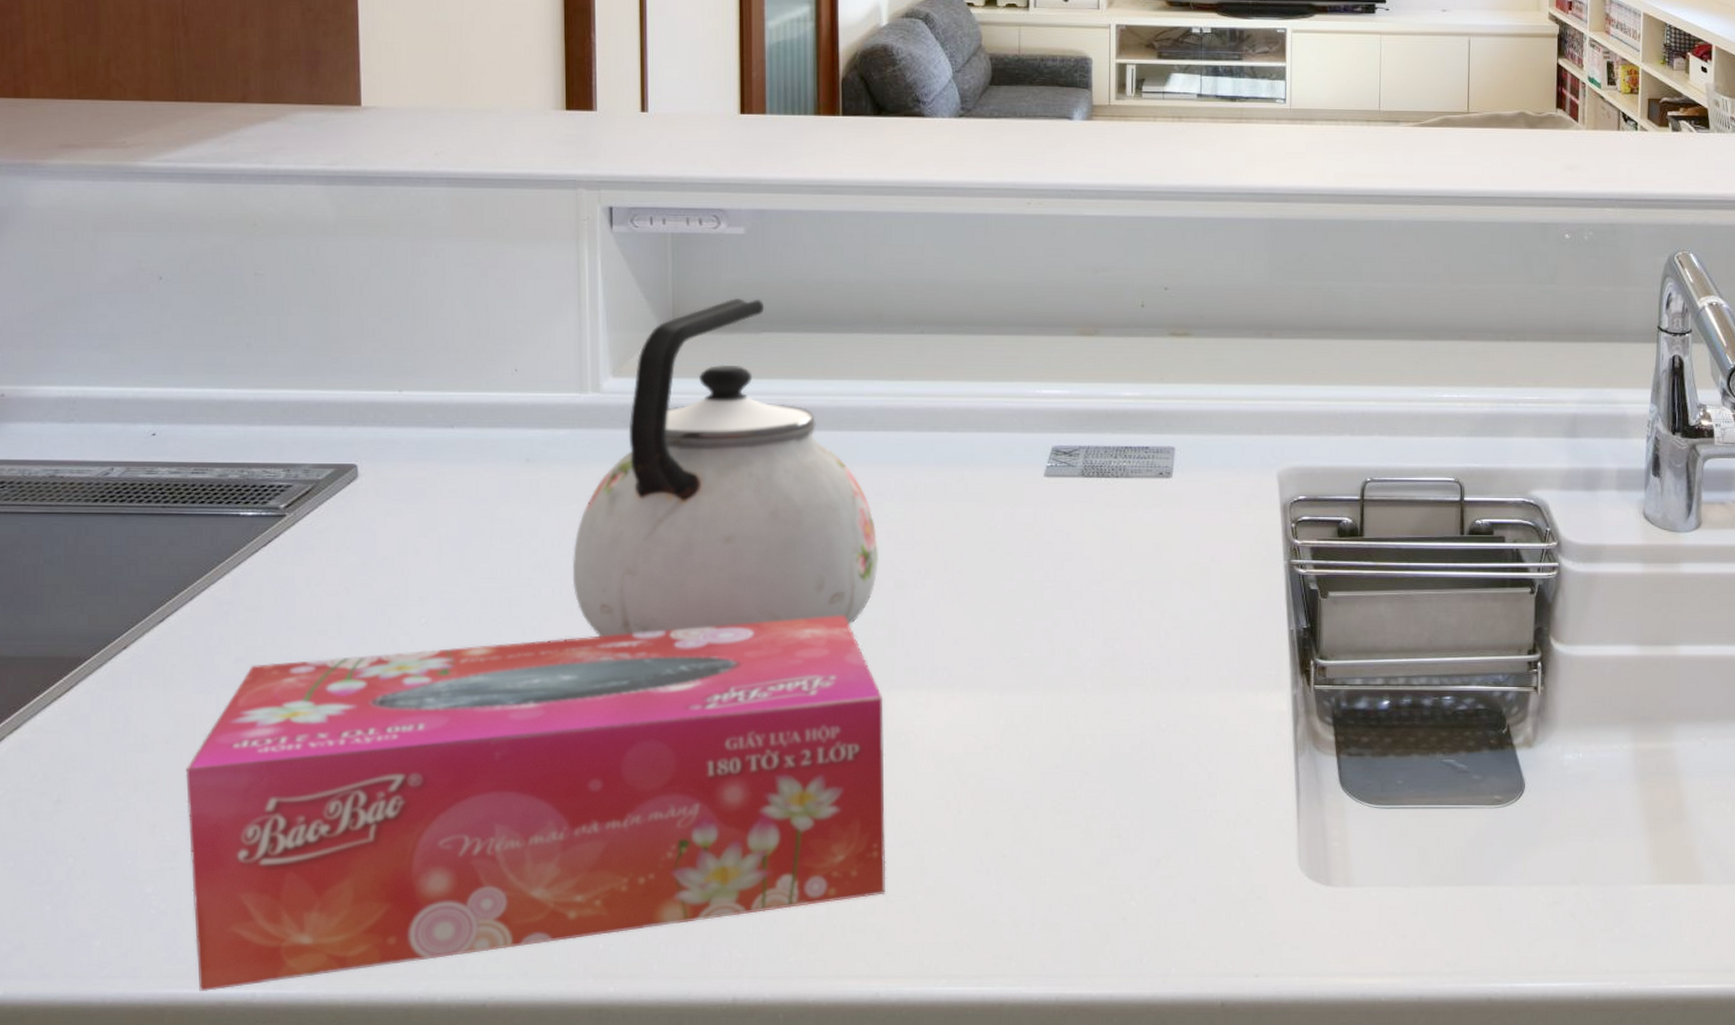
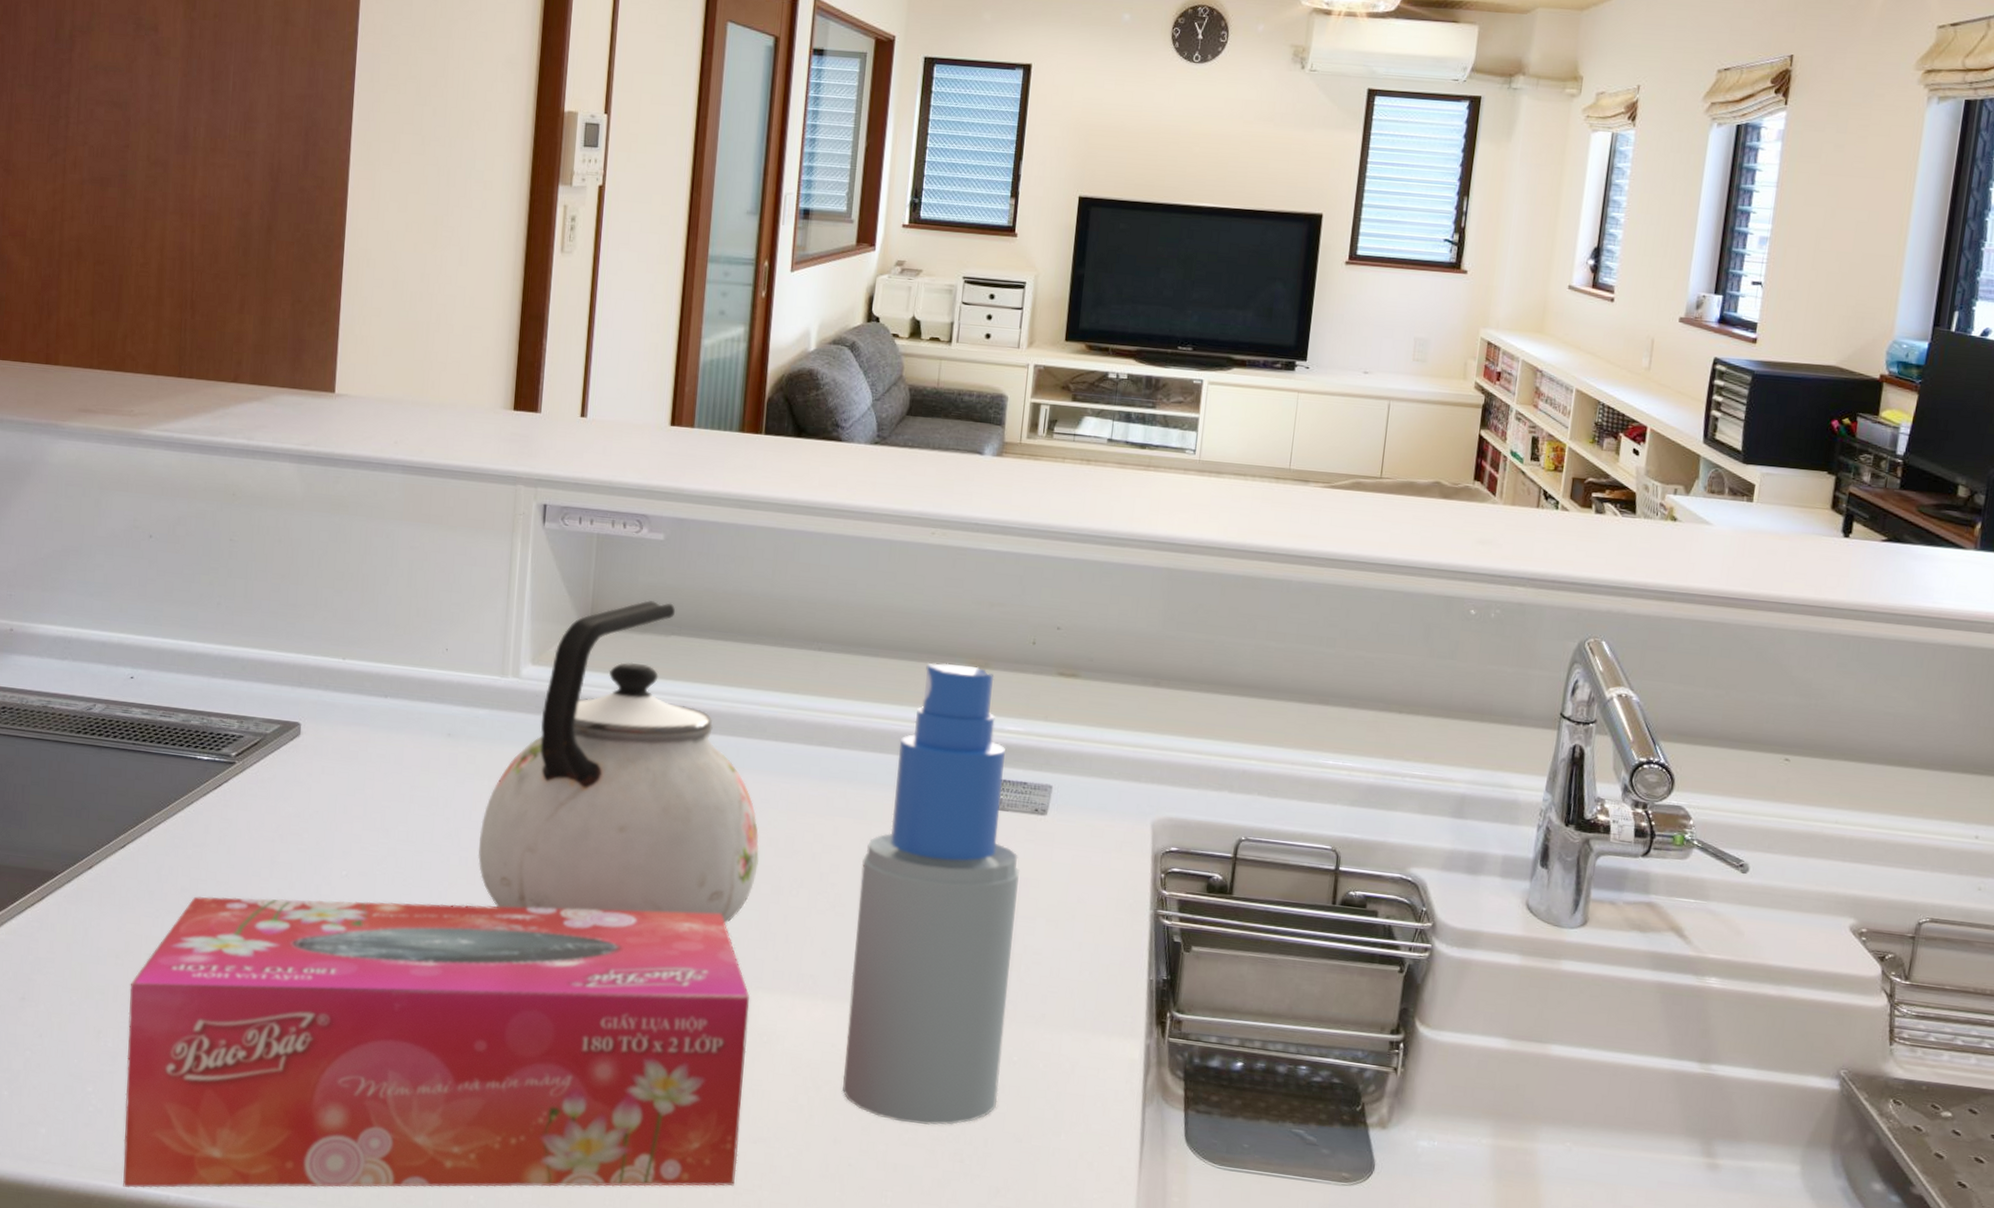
spray bottle: none [987,334,1151,805] -> present [842,663,1021,1125]

